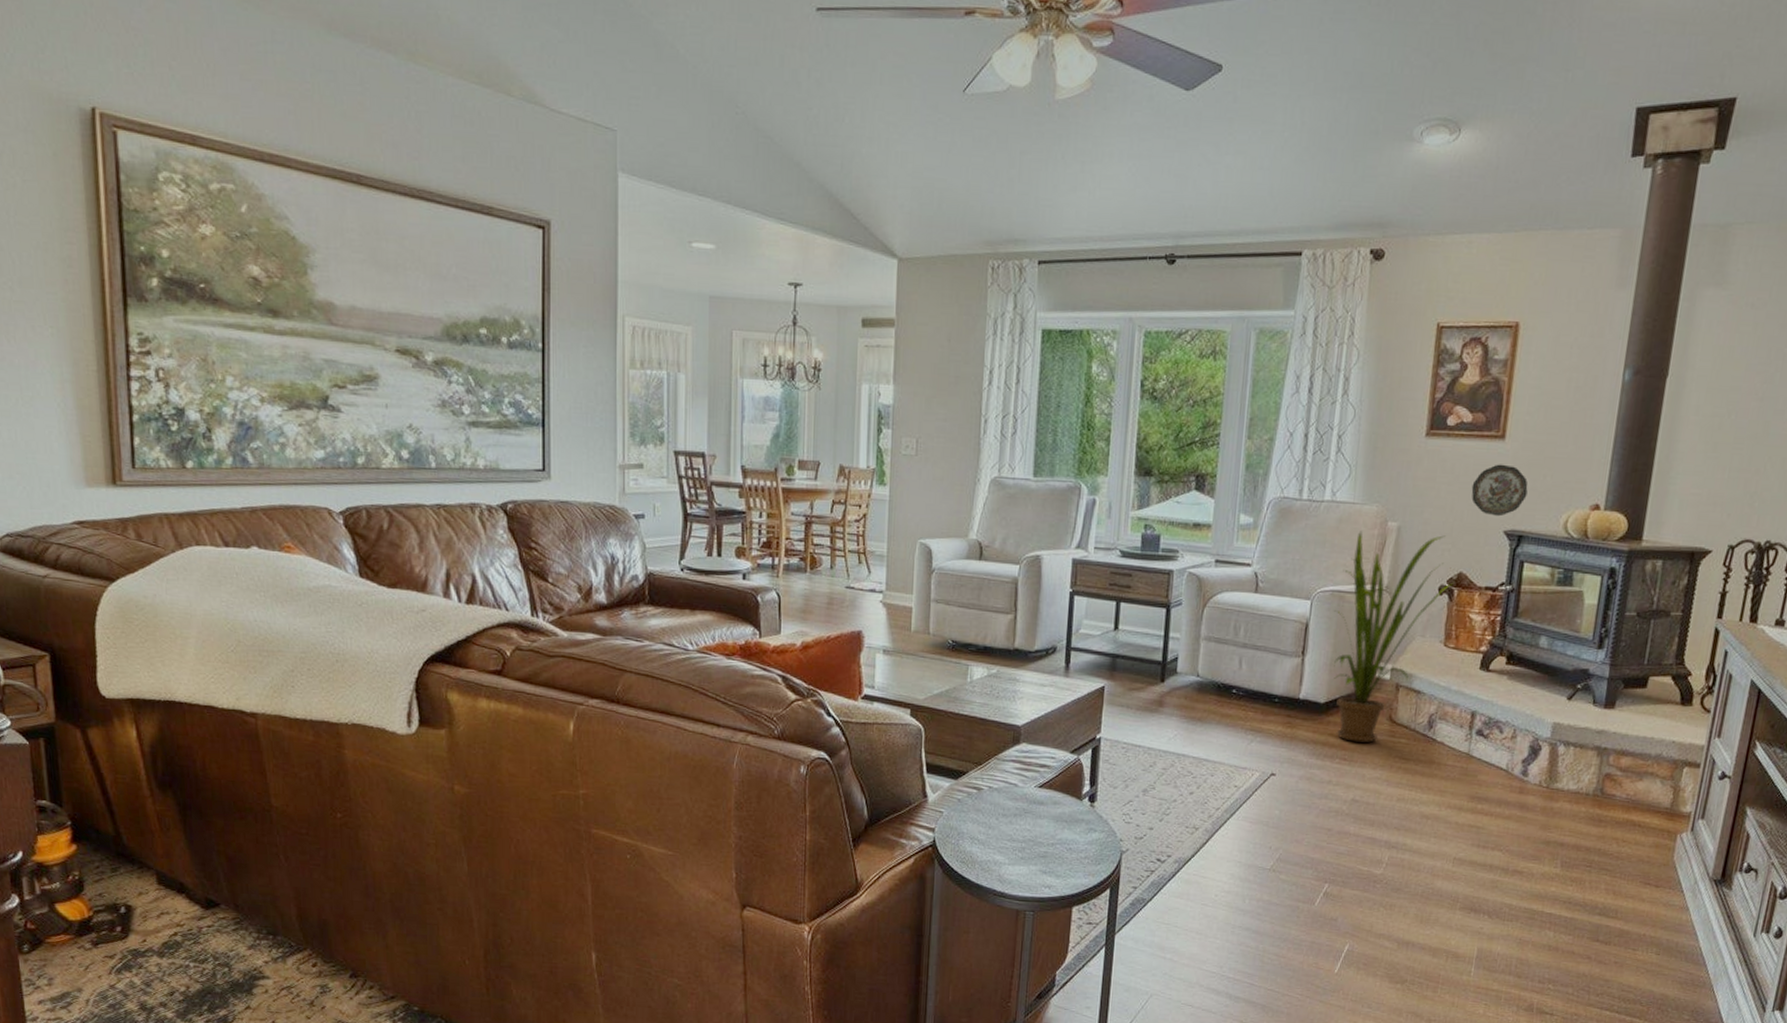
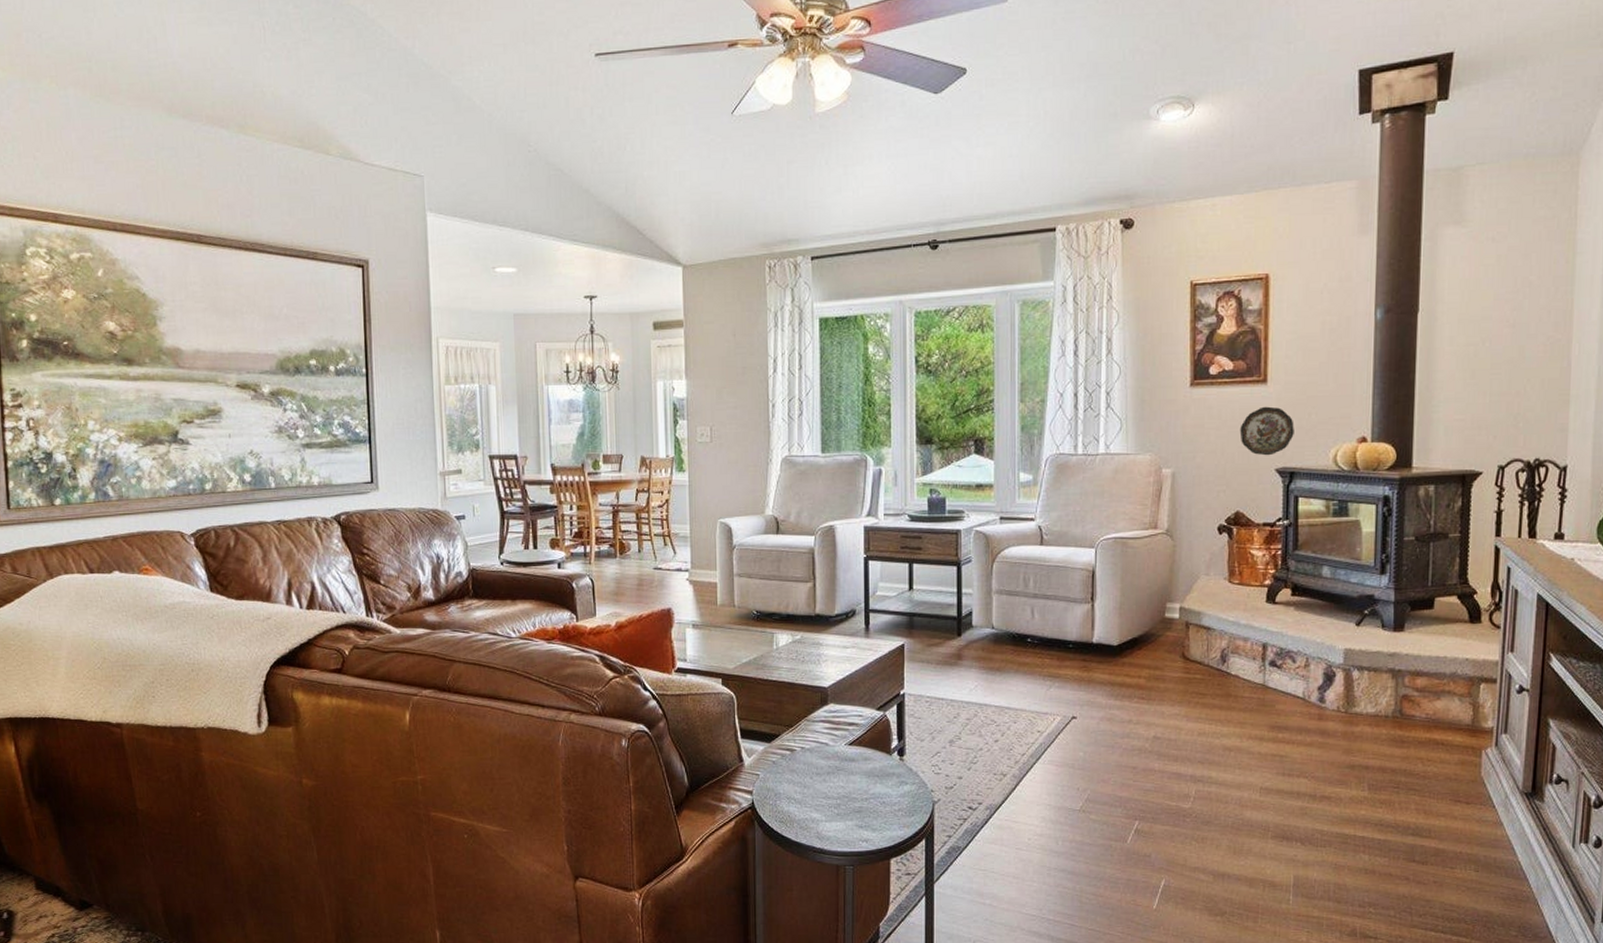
house plant: present [1334,531,1454,743] -> none [1118,477,1232,681]

